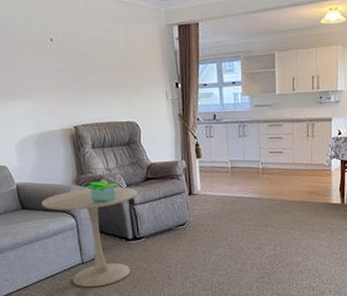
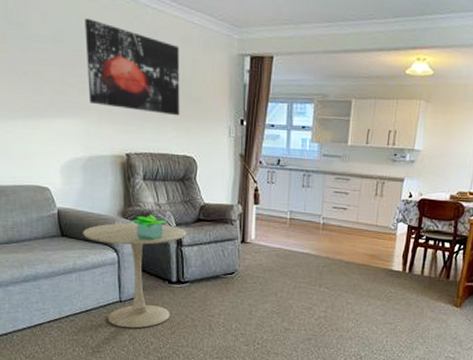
wall art: none [24,9,119,87] -> present [85,17,180,116]

